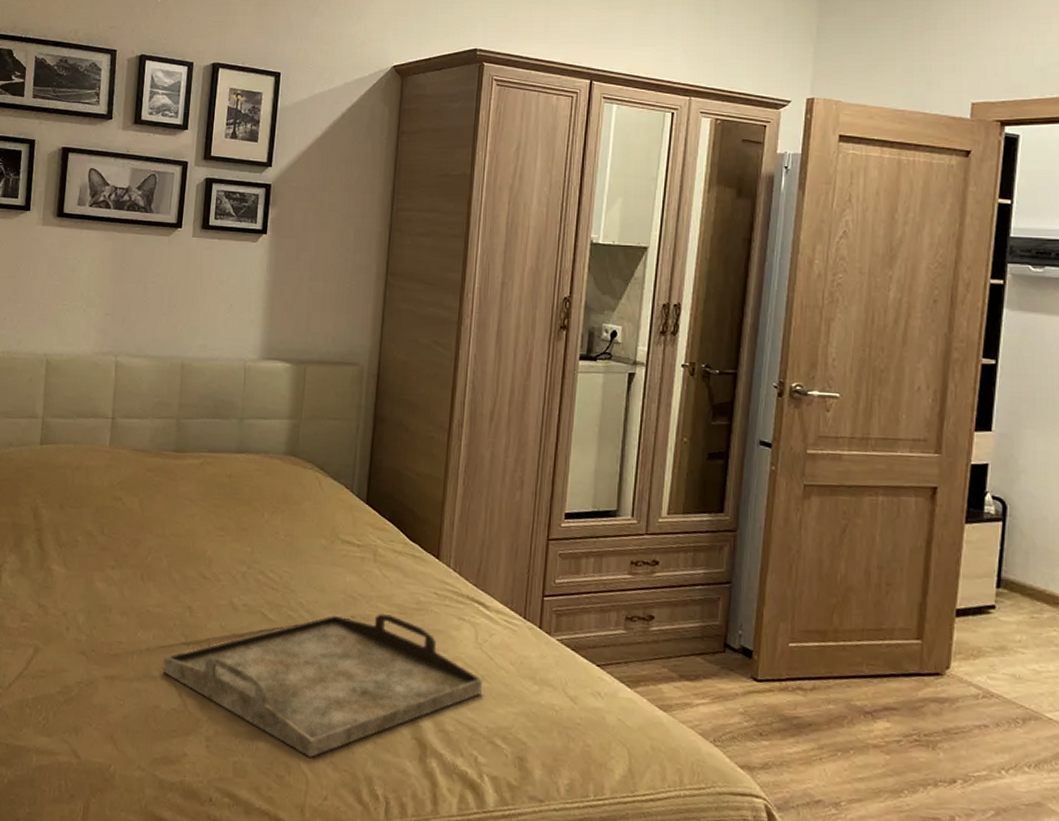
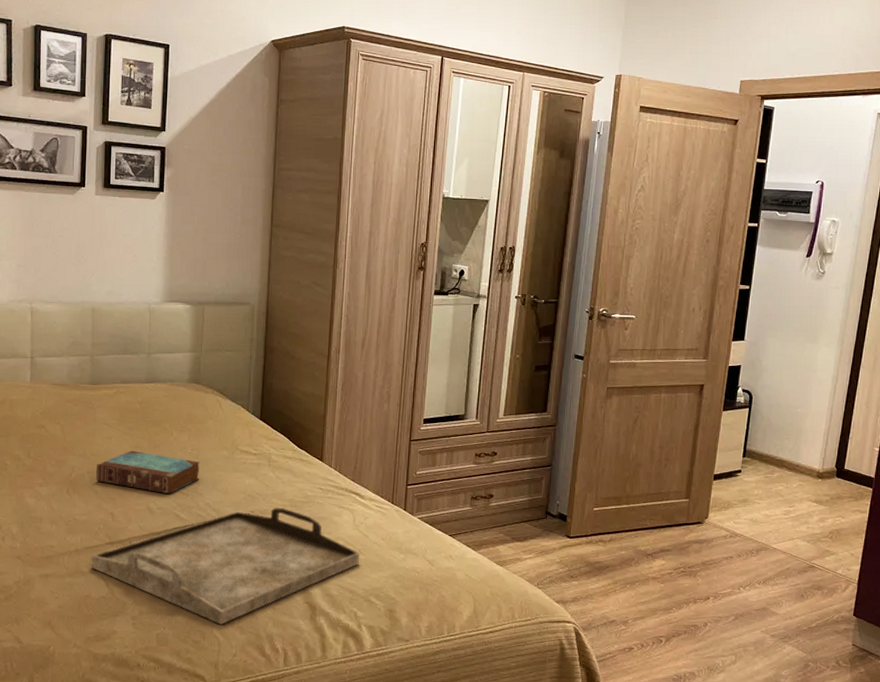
book: none [175,533,294,589] -> present [96,451,200,495]

